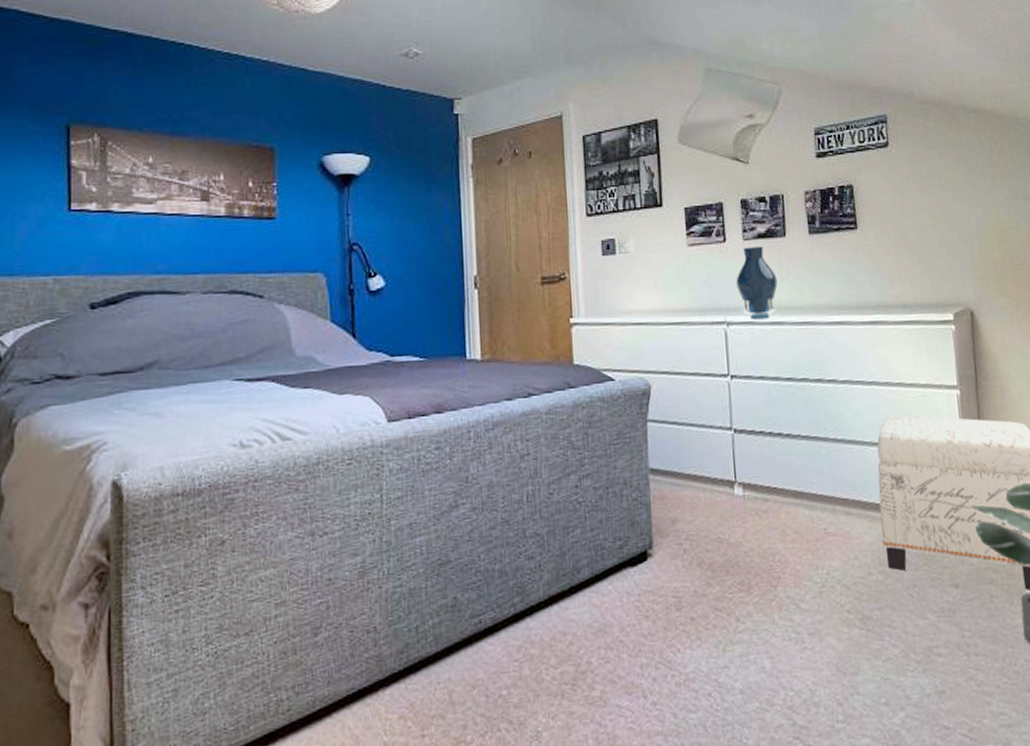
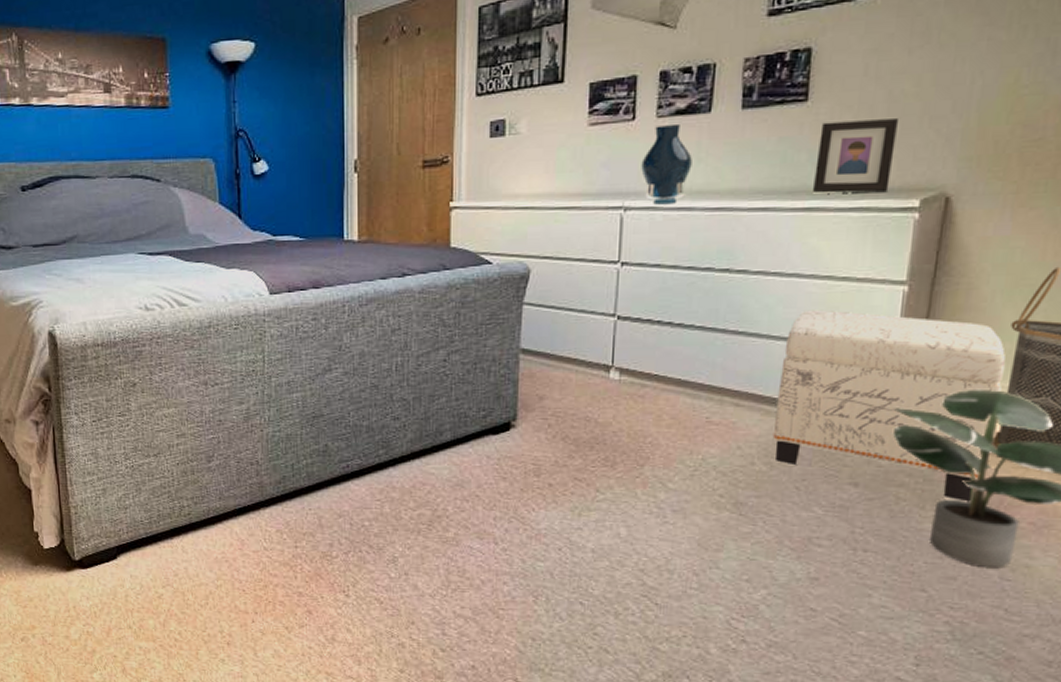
picture frame: none [871,245,930,309] -> present [812,119,900,194]

